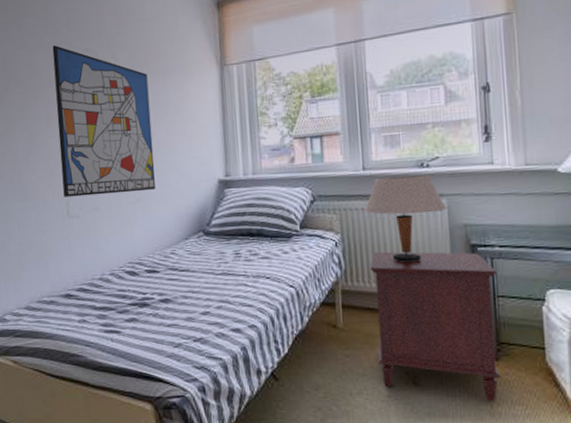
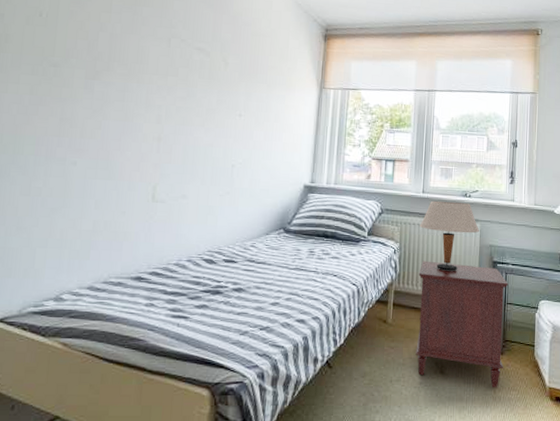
wall art: present [52,45,155,197] -> none [152,38,254,186]

